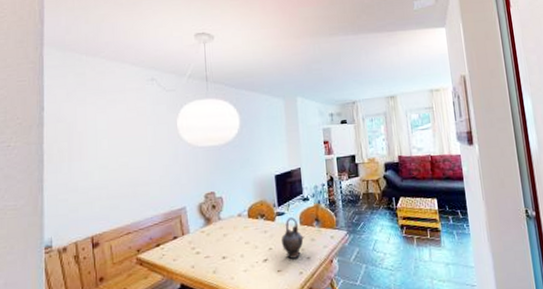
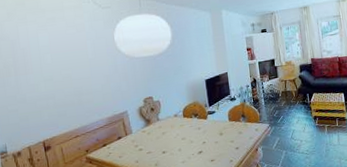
teapot: present [281,217,305,259] -> none [212,115,233,150]

